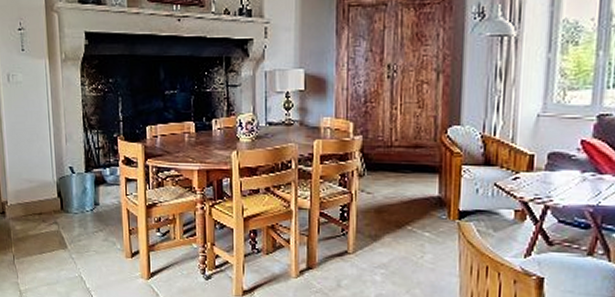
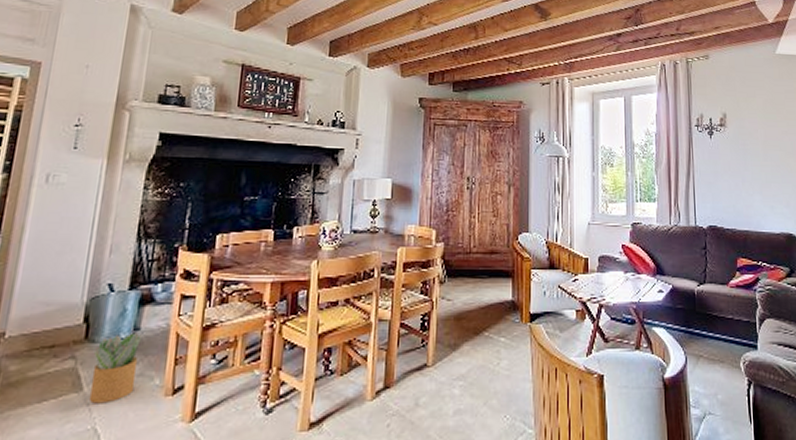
potted plant: none [66,207,103,259] -> present [88,332,142,404]

